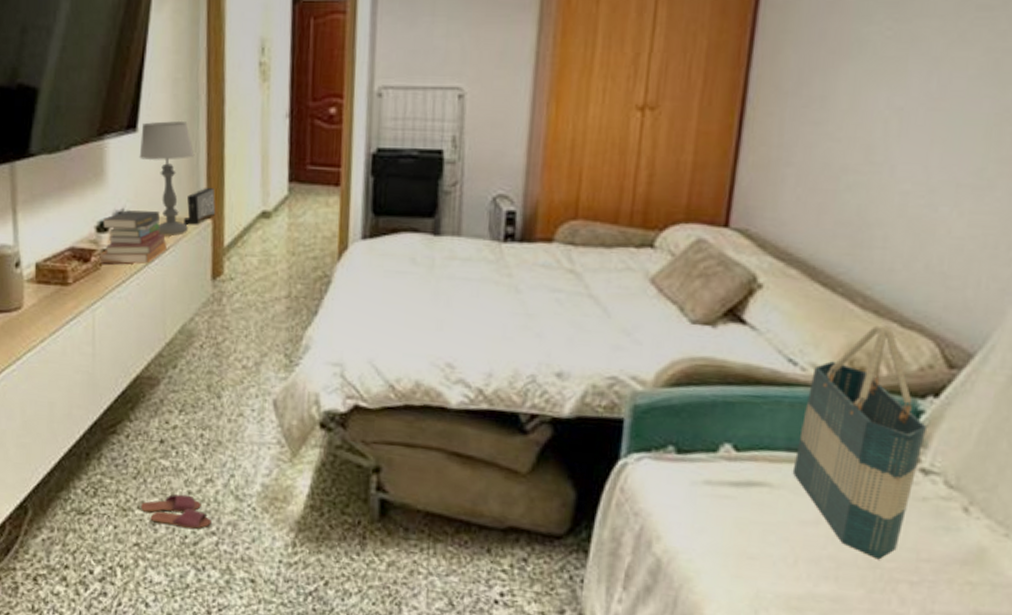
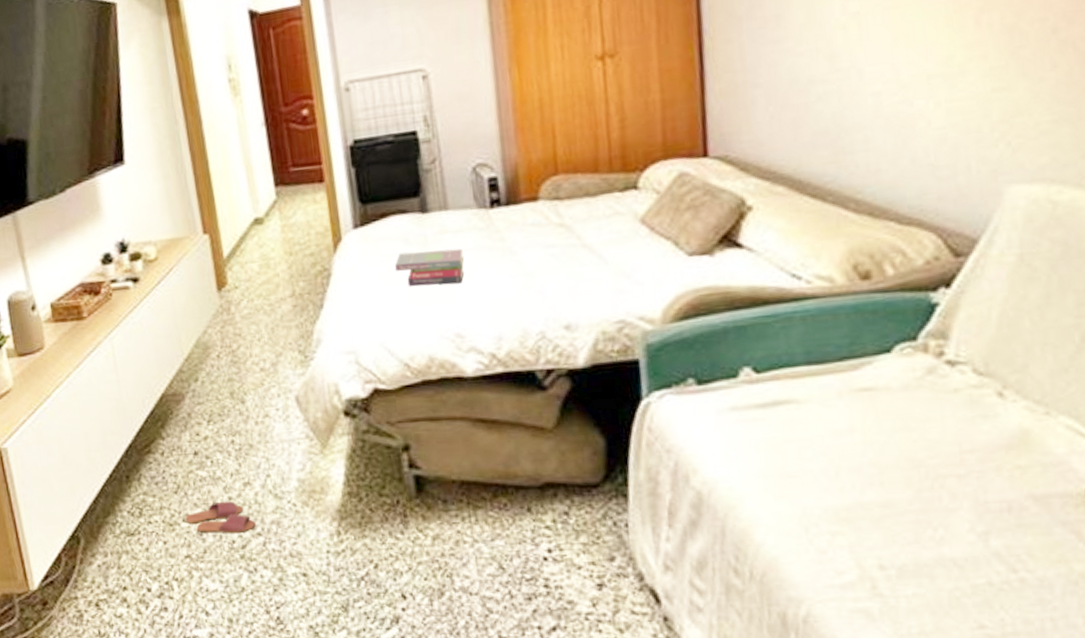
books: present [99,210,167,265] -> none [105,234,170,294]
table lamp: present [139,121,195,237] -> none [128,147,187,258]
alarm clock: present [184,187,216,225] -> none [182,203,211,244]
books: none [397,272,469,313] -> present [395,248,465,286]
tote bag: present [792,325,927,560] -> none [816,226,945,458]

